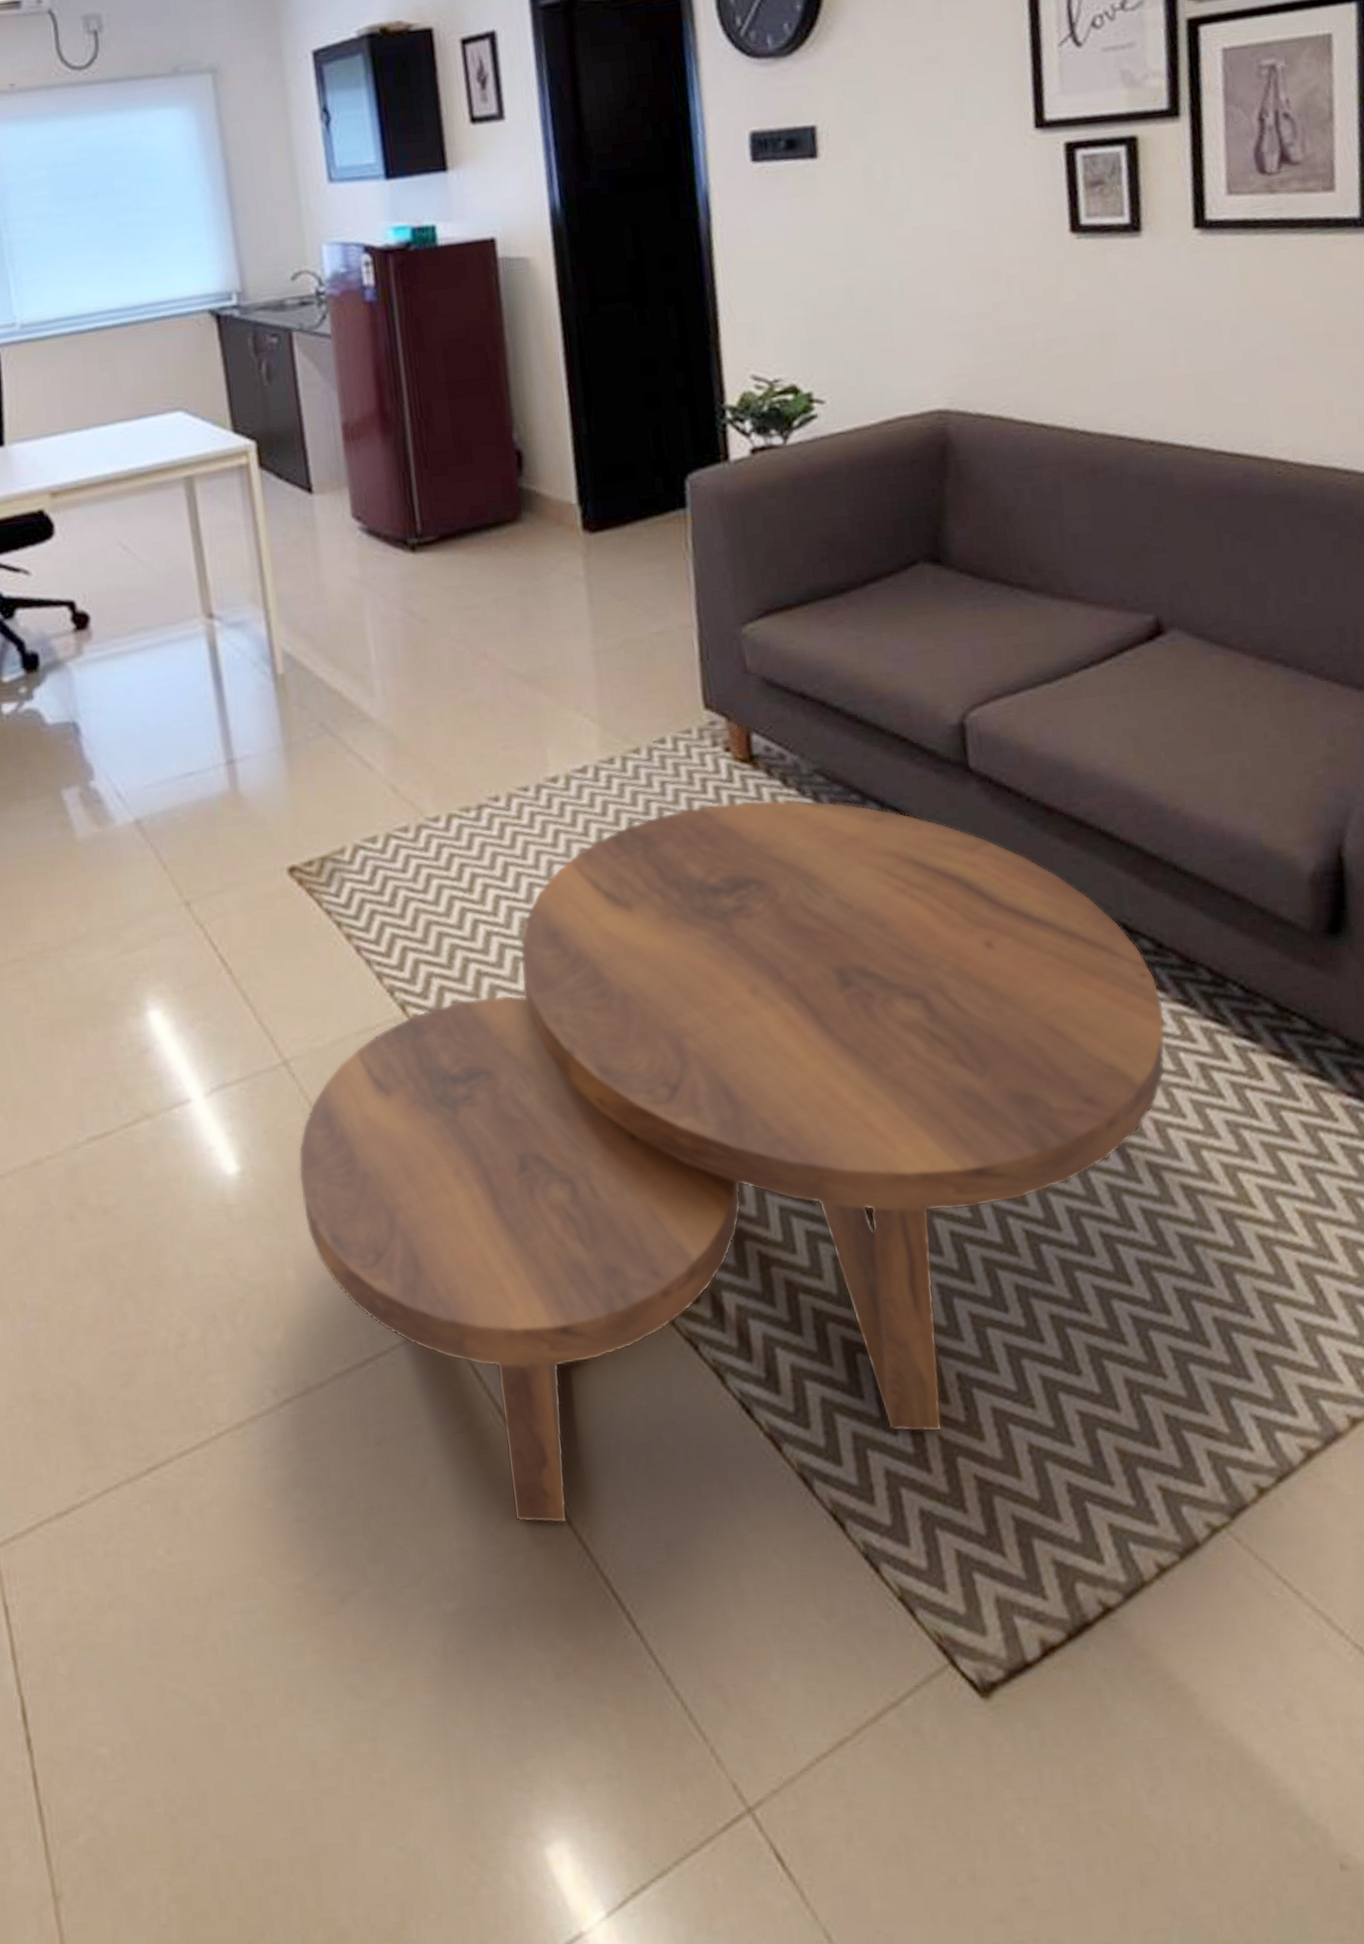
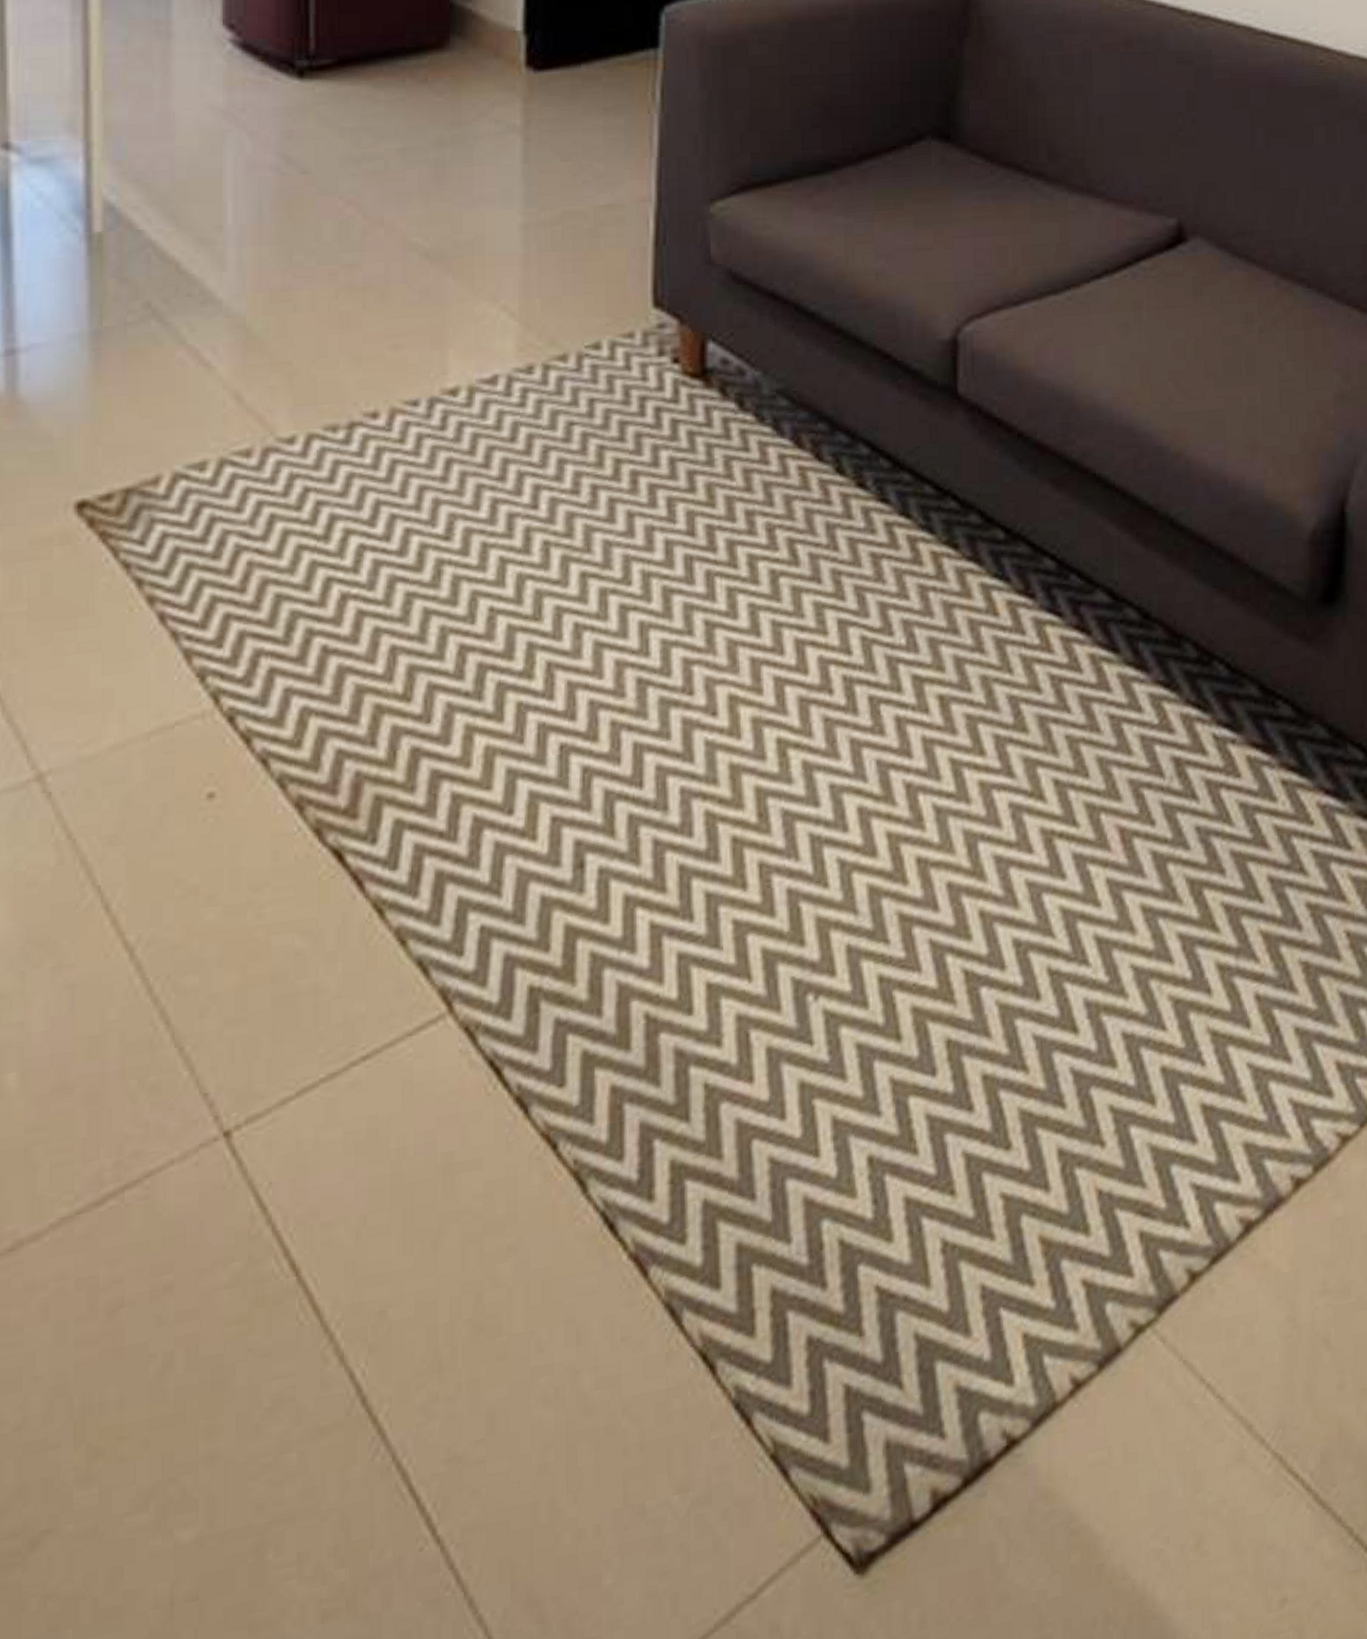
coffee table: present [298,799,1166,1524] -> none [40,426,1144,1406]

